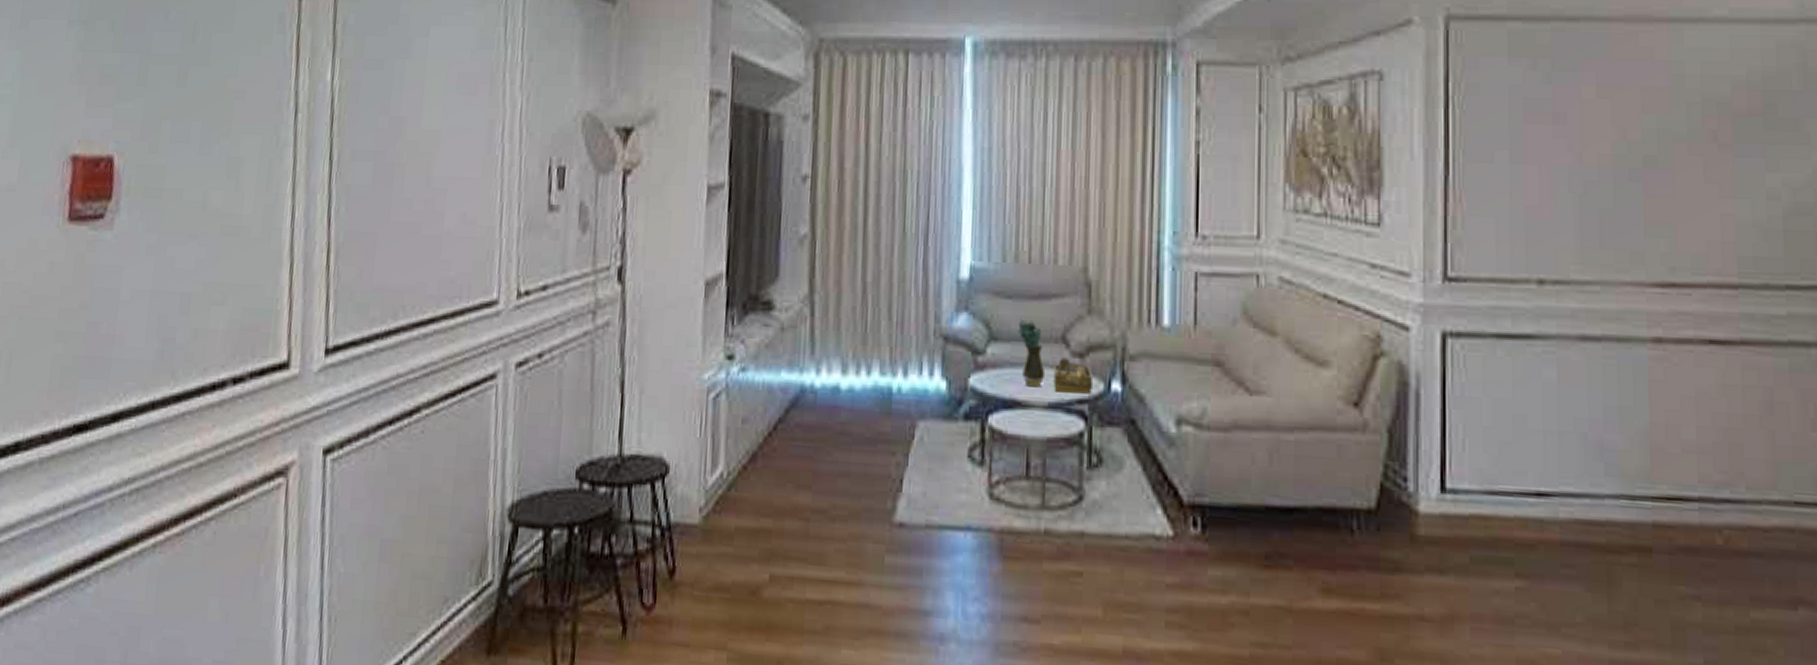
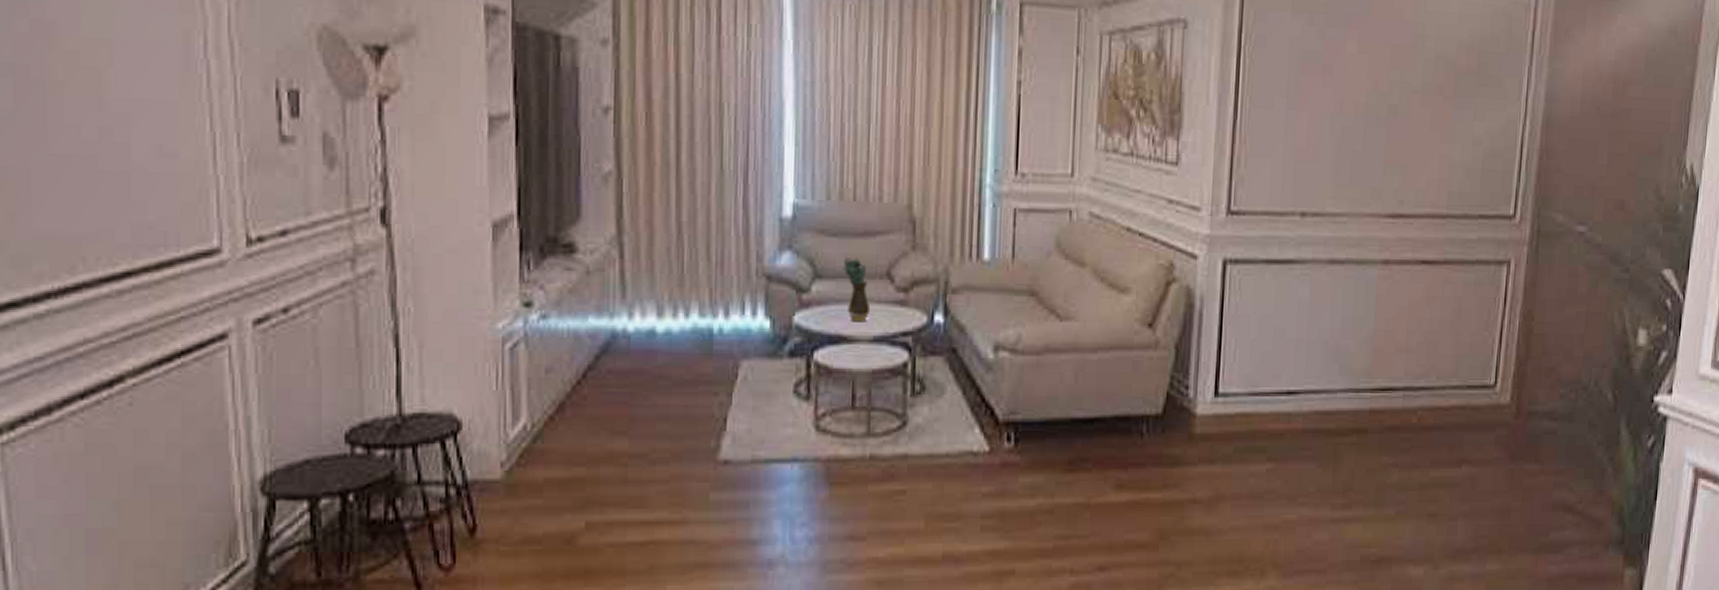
decorative tray: present [1054,357,1092,394] -> none [879,293,916,327]

